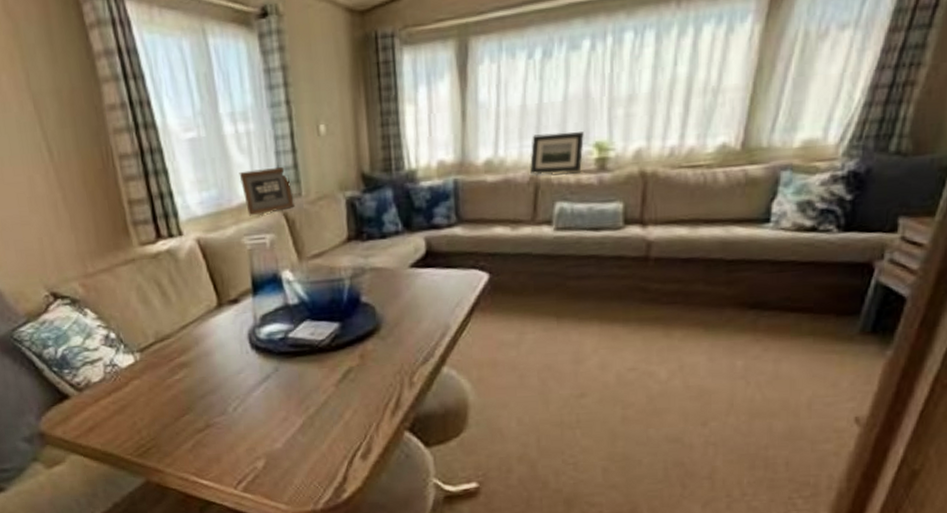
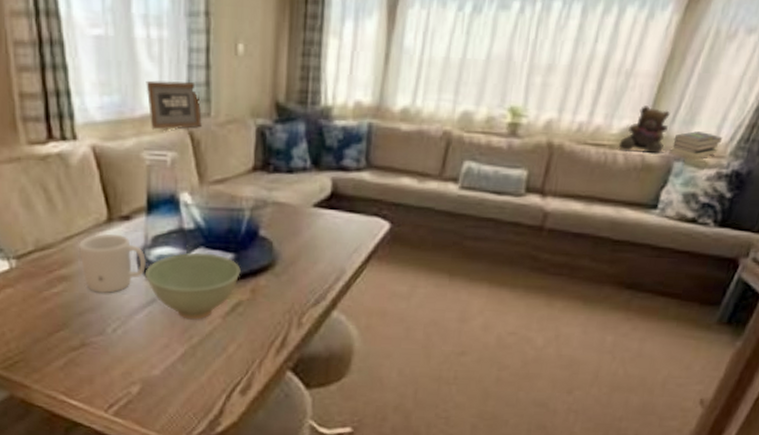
mug: none [194,318,258,376] -> present [79,233,147,294]
bowl: none [258,325,348,391] -> present [146,252,241,320]
picture frame: present [530,131,584,175] -> none [444,90,501,134]
teddy bear: none [716,119,768,168] -> present [618,106,670,154]
books: none [773,136,832,167] -> present [669,131,723,161]

